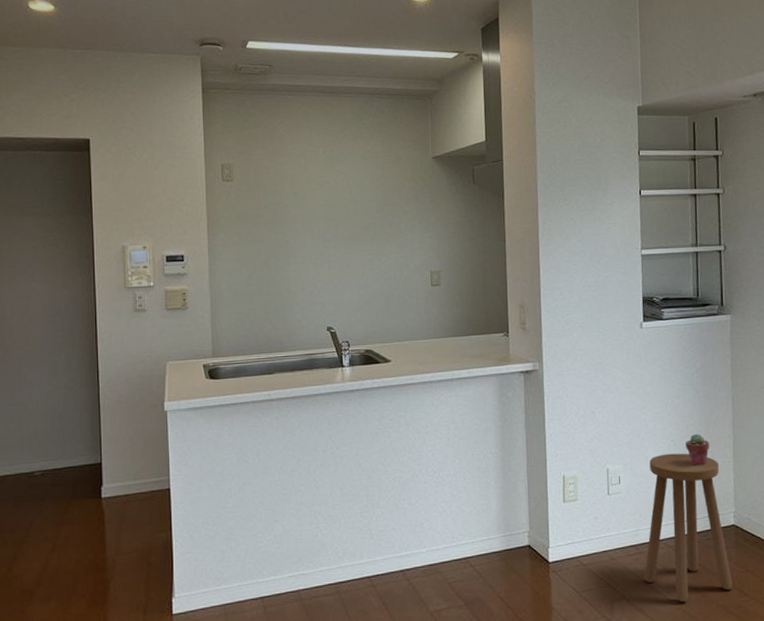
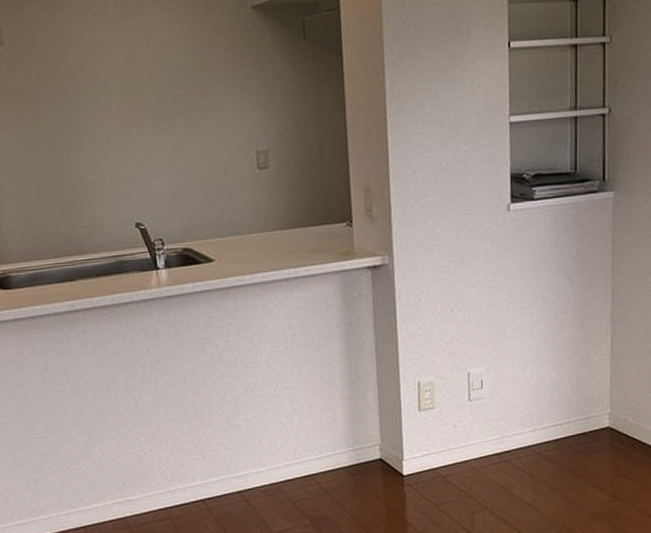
stool: present [644,453,733,602] -> none [508,351,606,510]
potted succulent: present [685,433,709,466] -> none [556,329,584,365]

